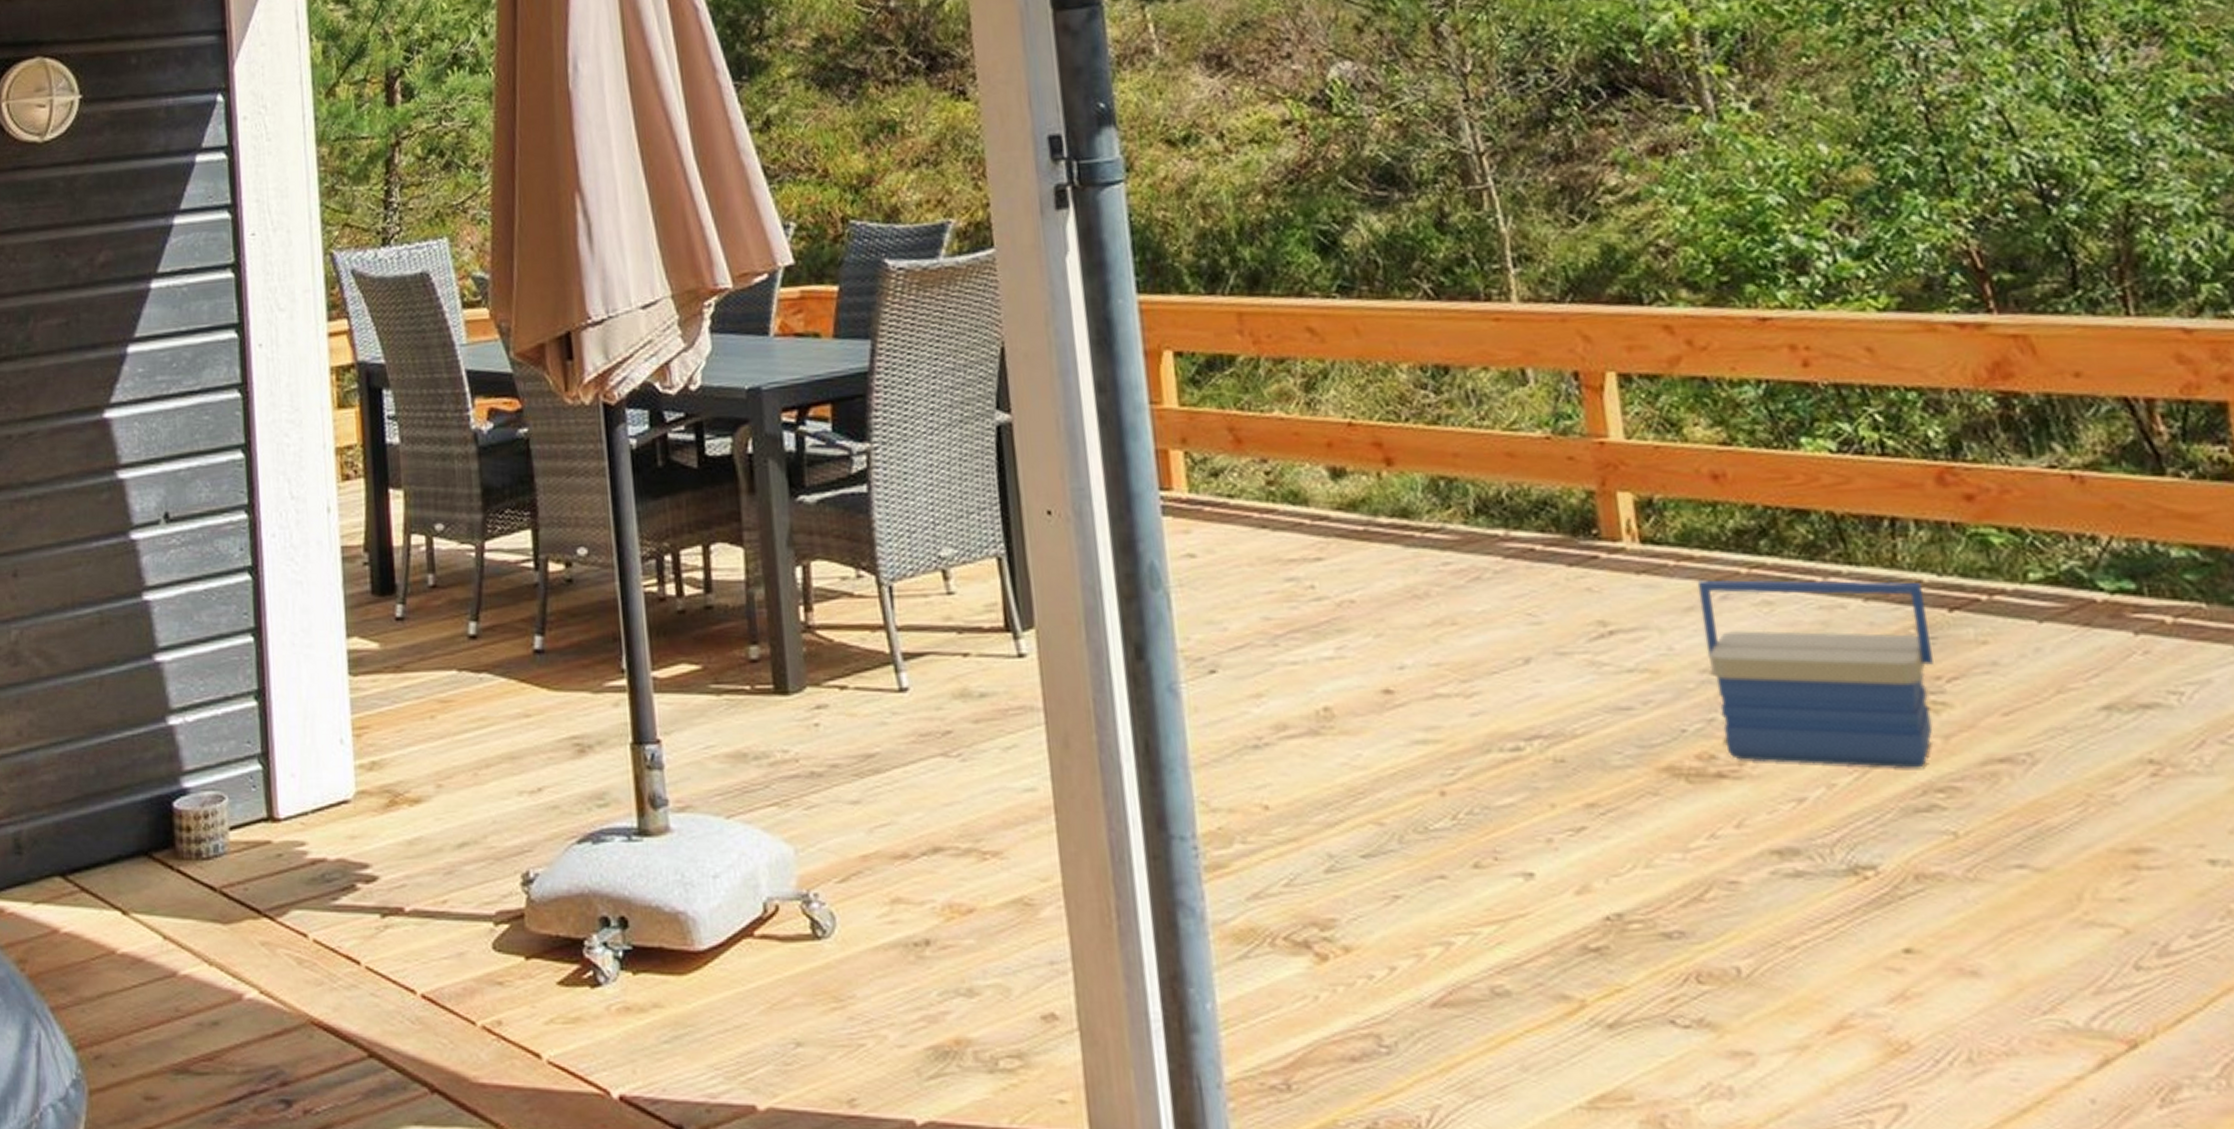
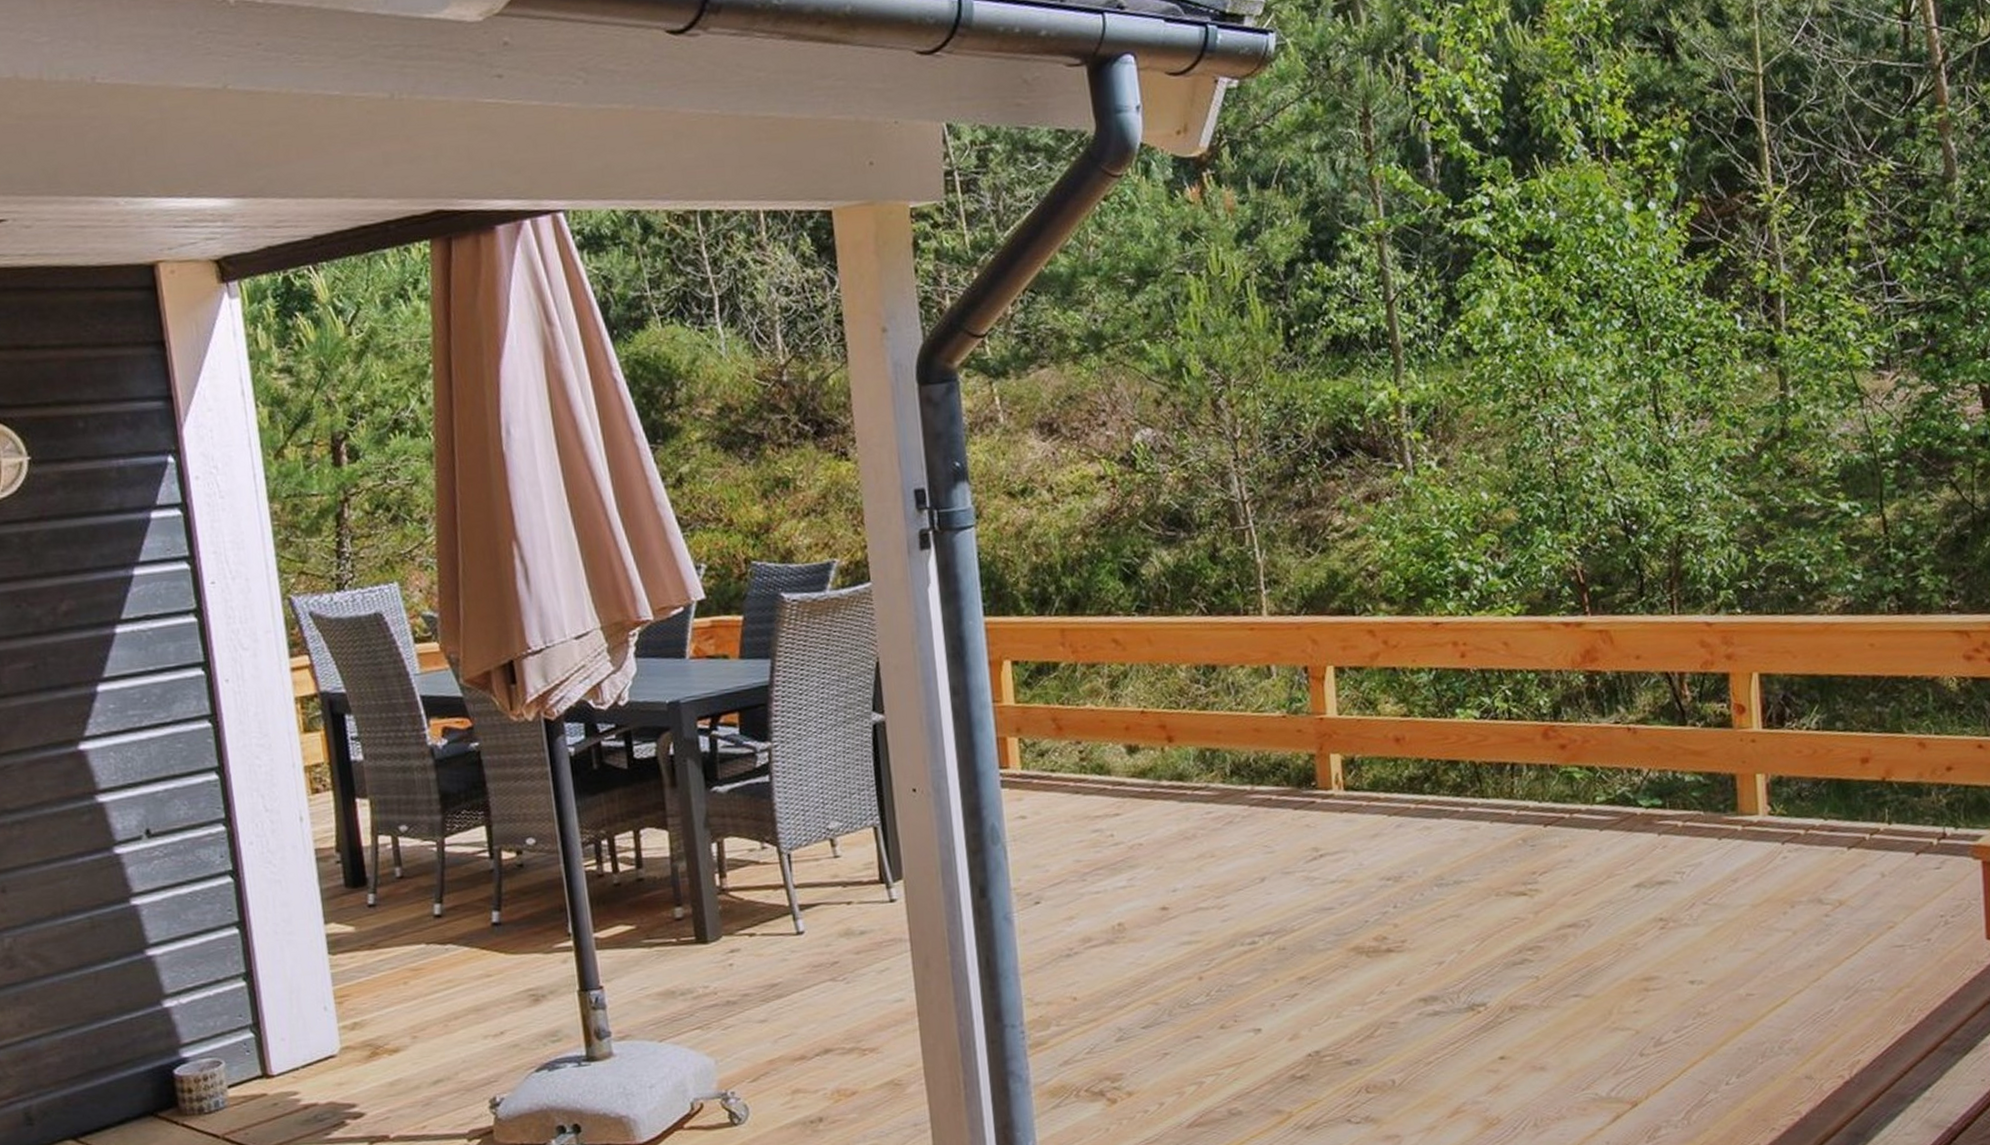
cooler: present [1697,579,1934,768] -> none [1381,808,1532,939]

